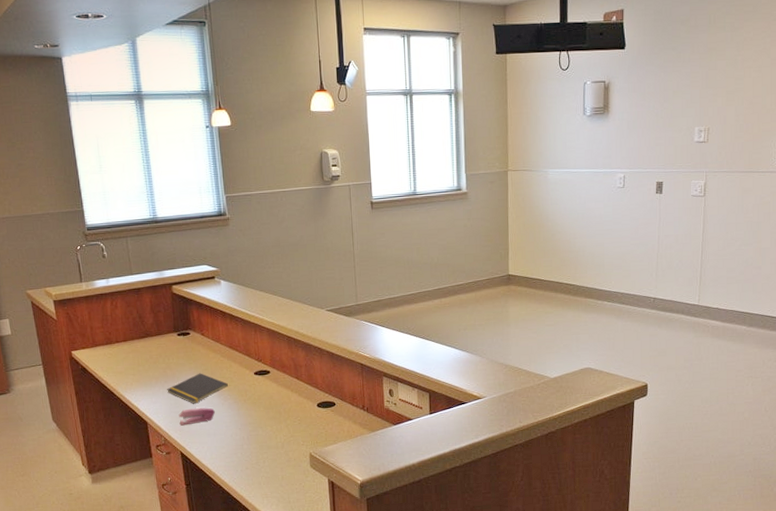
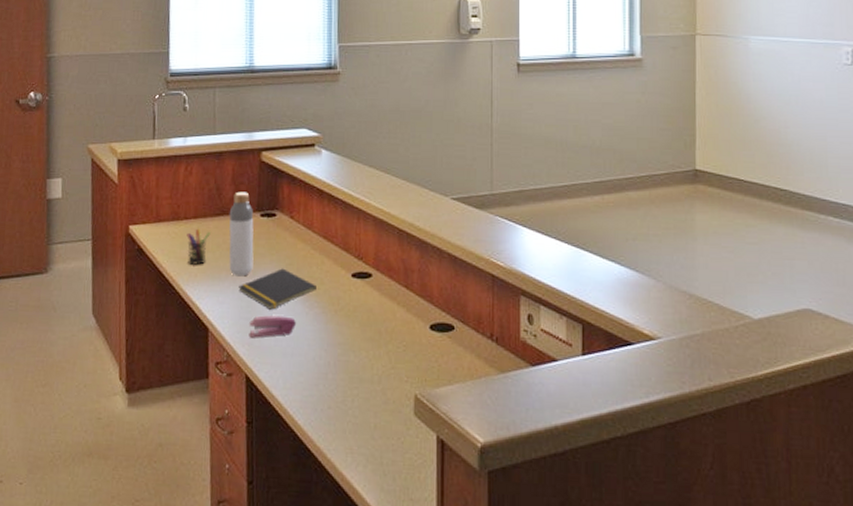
pen holder: none [120,348,139,377] -> present [187,228,211,265]
bottle: none [152,318,177,382] -> present [229,191,254,277]

